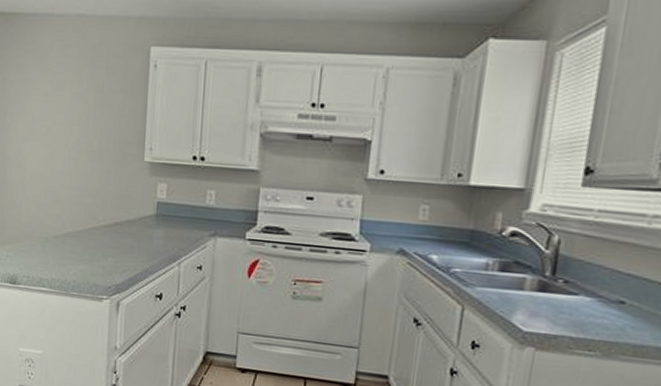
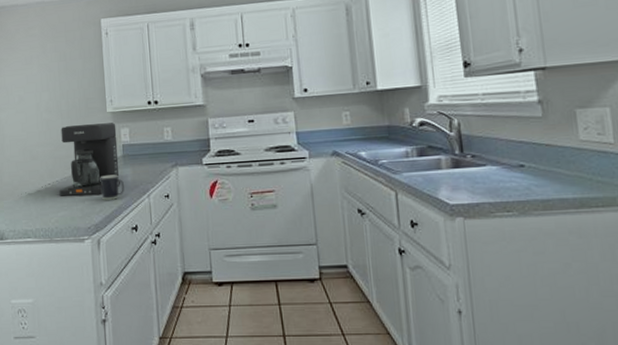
coffee maker: none [80,170,153,253] -> present [59,123,121,196]
mug: none [127,233,153,262] -> present [100,174,124,200]

